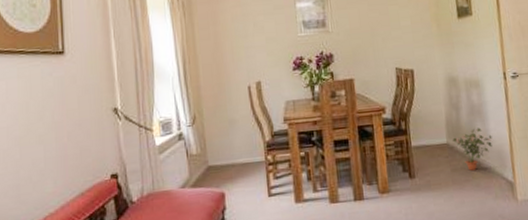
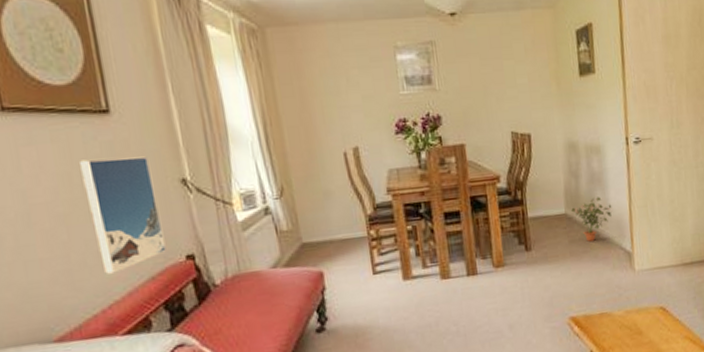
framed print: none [37,89,95,189] -> present [80,156,166,274]

